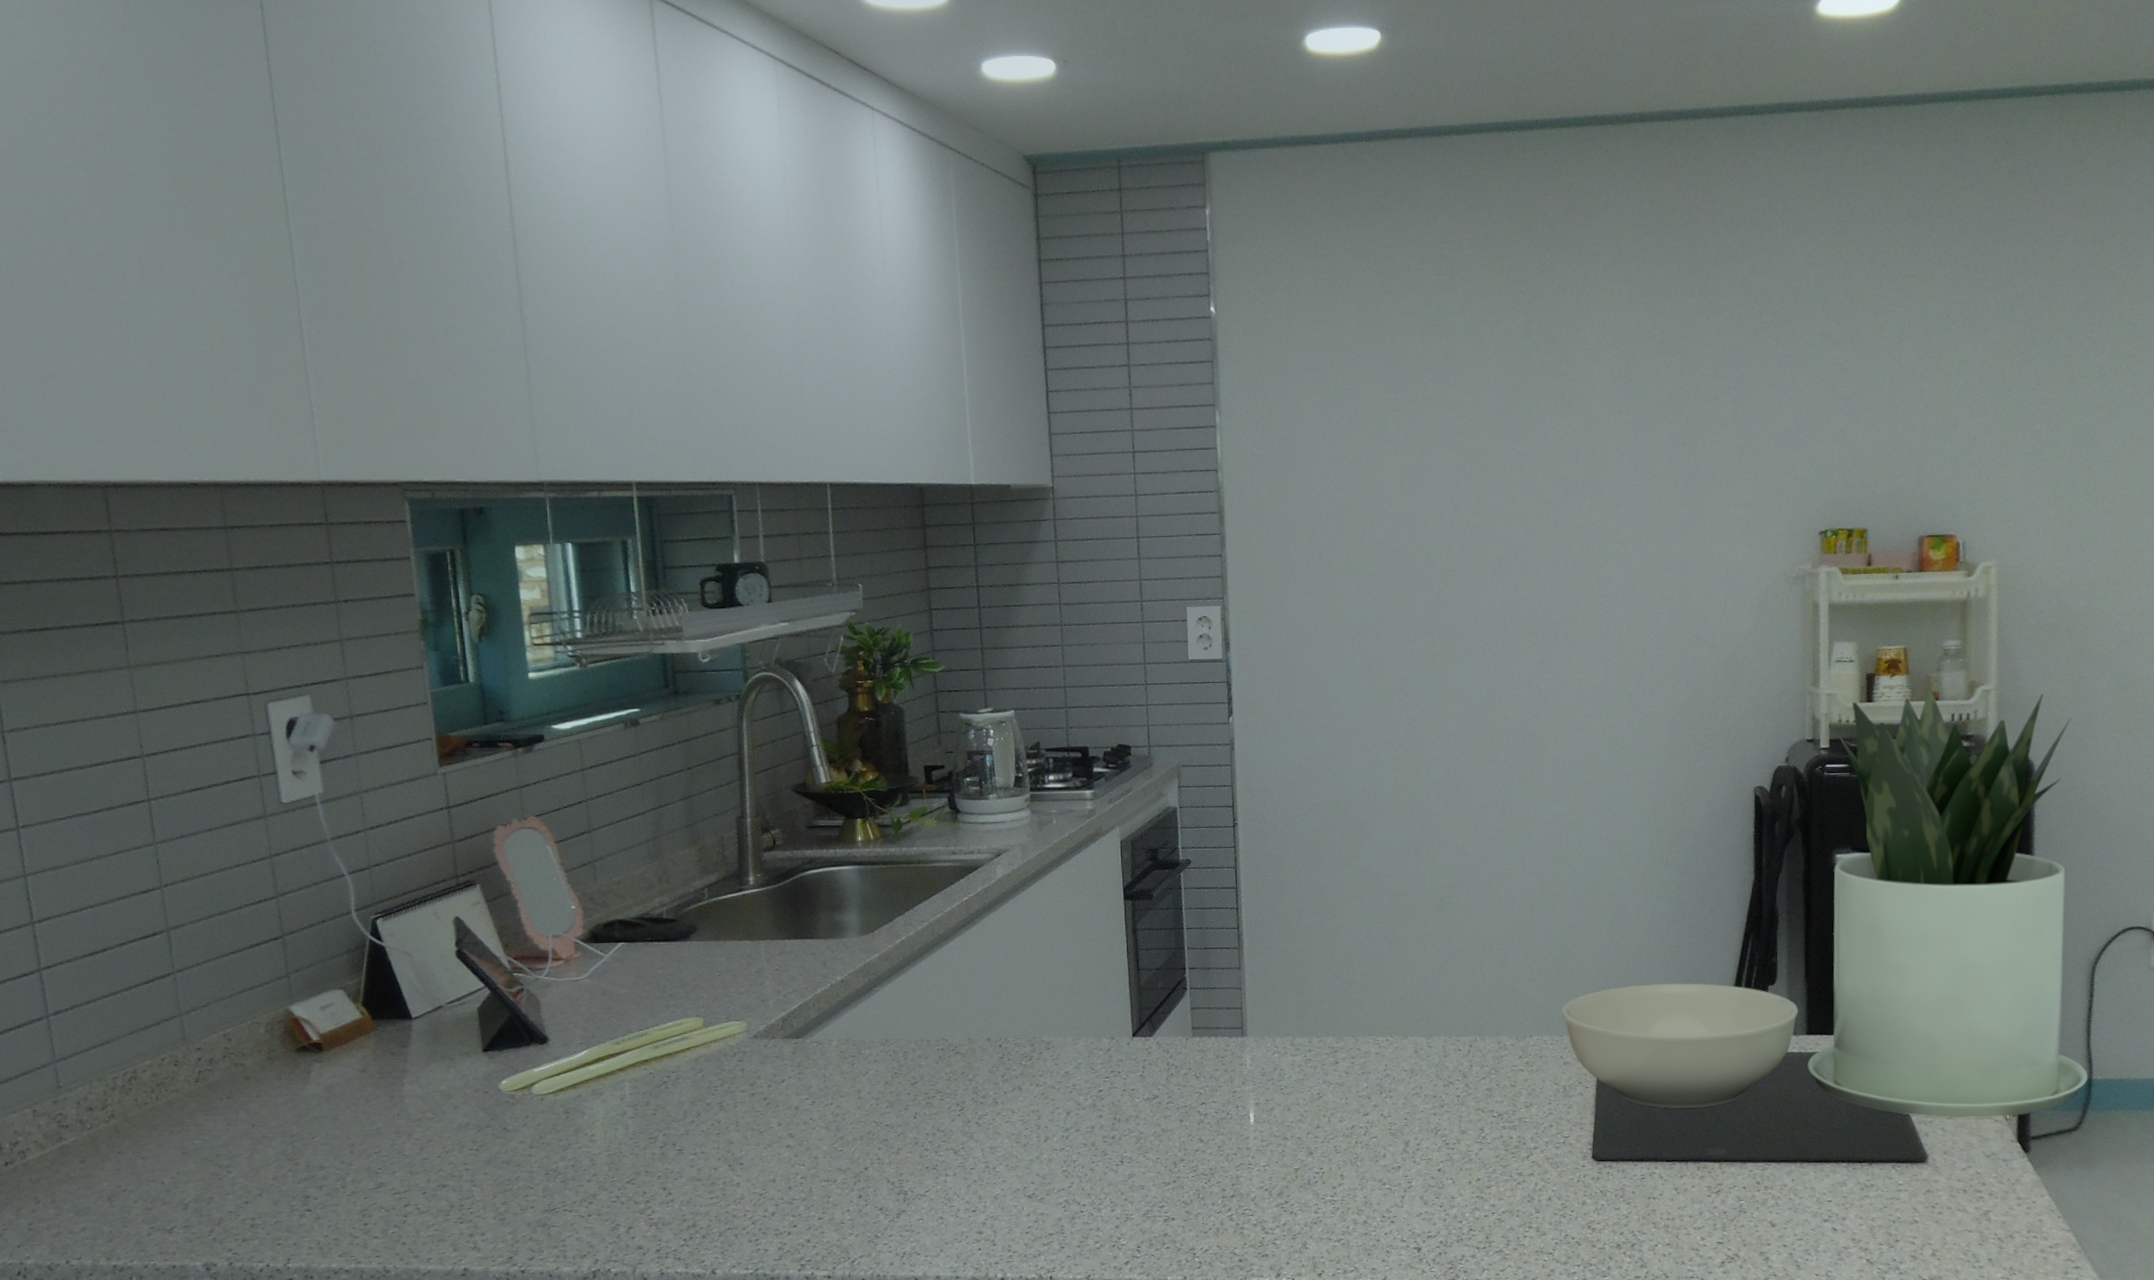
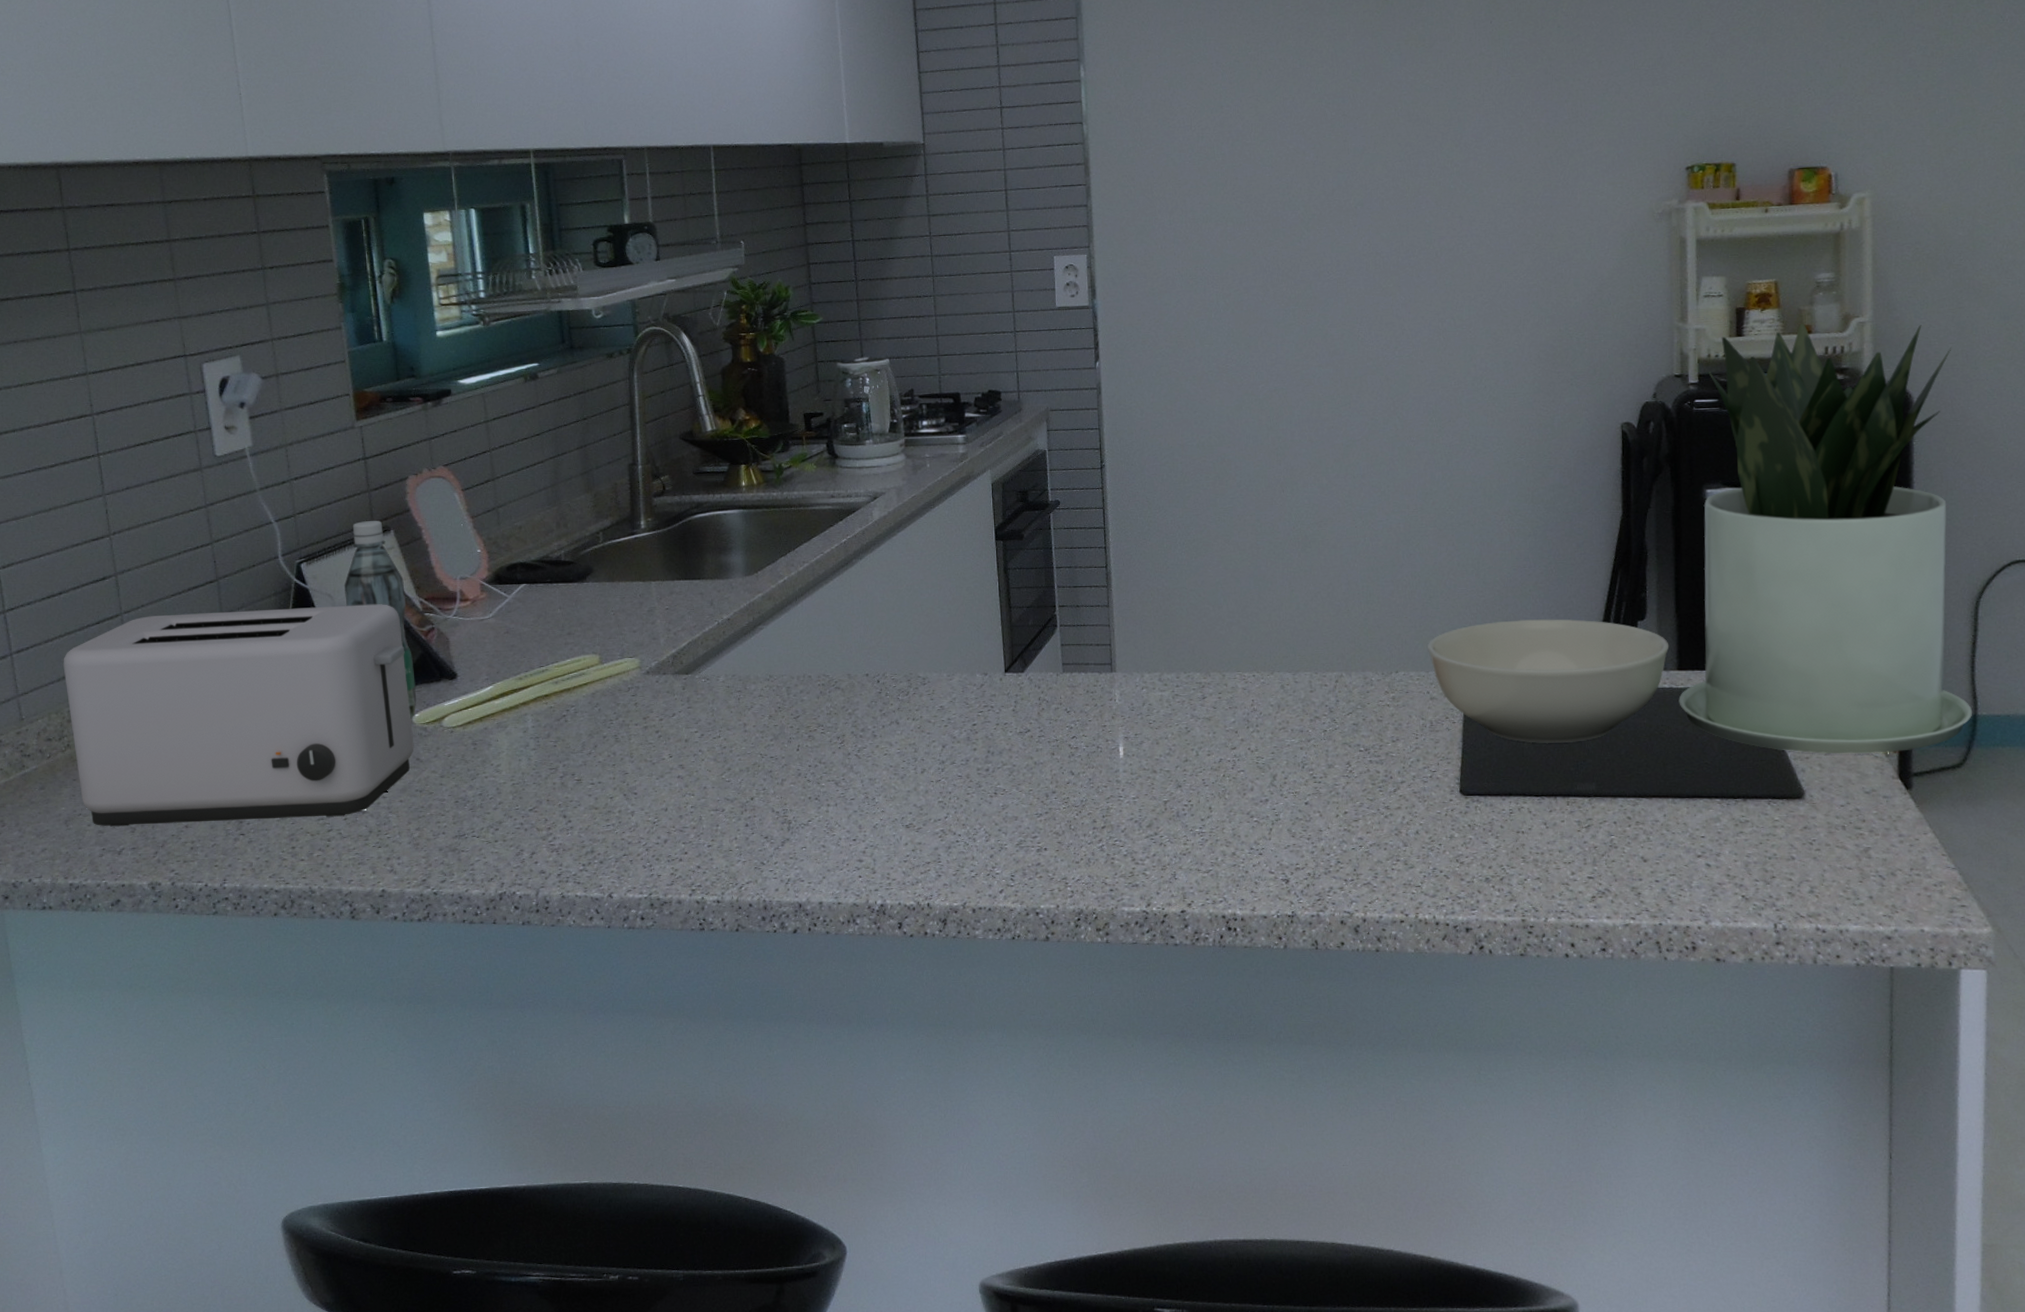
toaster: none [107,963,501,1203] -> present [63,604,414,827]
bottle: none [424,874,504,1086] -> present [343,521,417,719]

